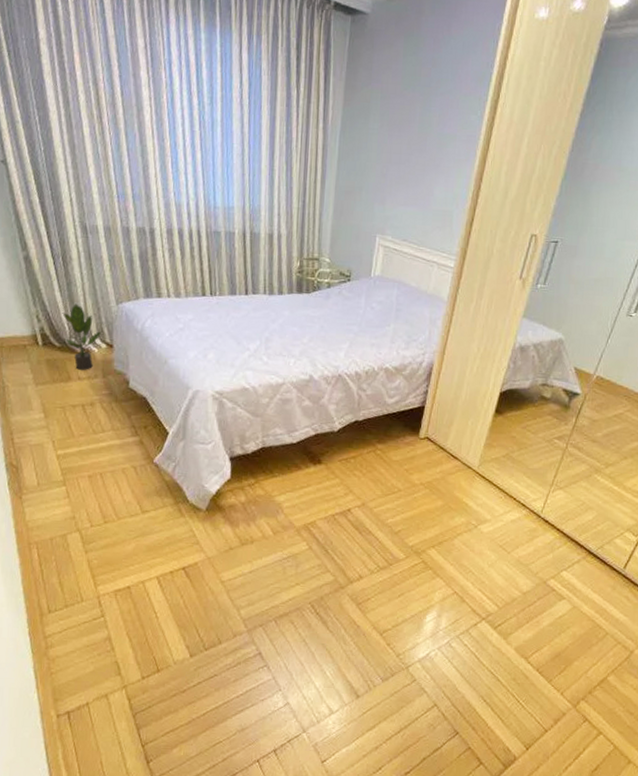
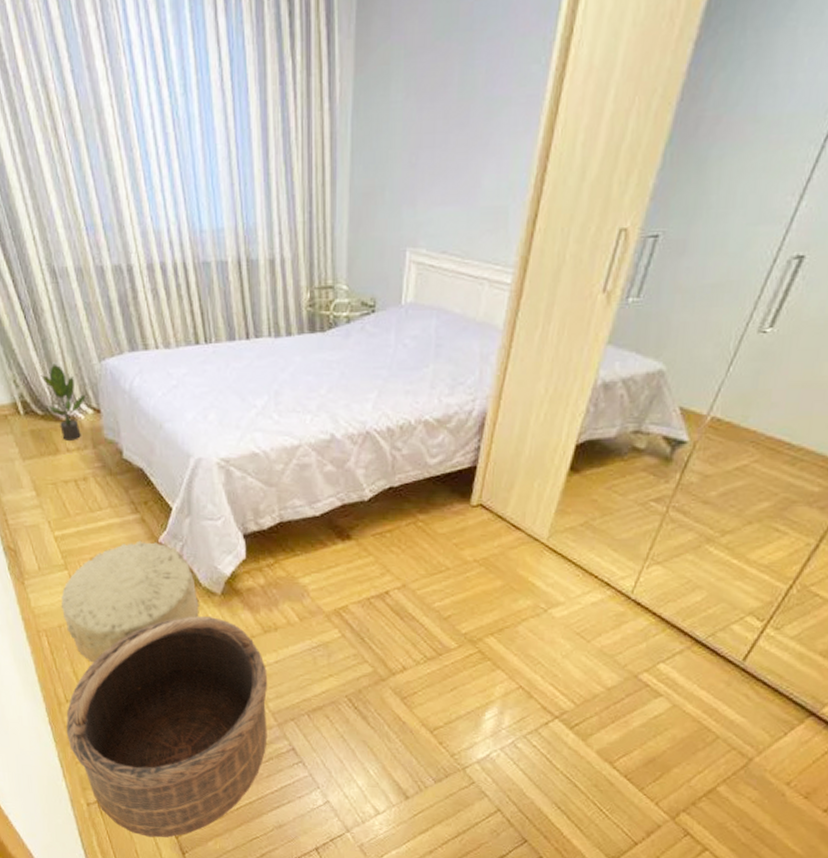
basket: none [44,530,242,747] -> present [66,616,268,838]
pouf: none [54,460,185,574] -> present [60,540,199,663]

